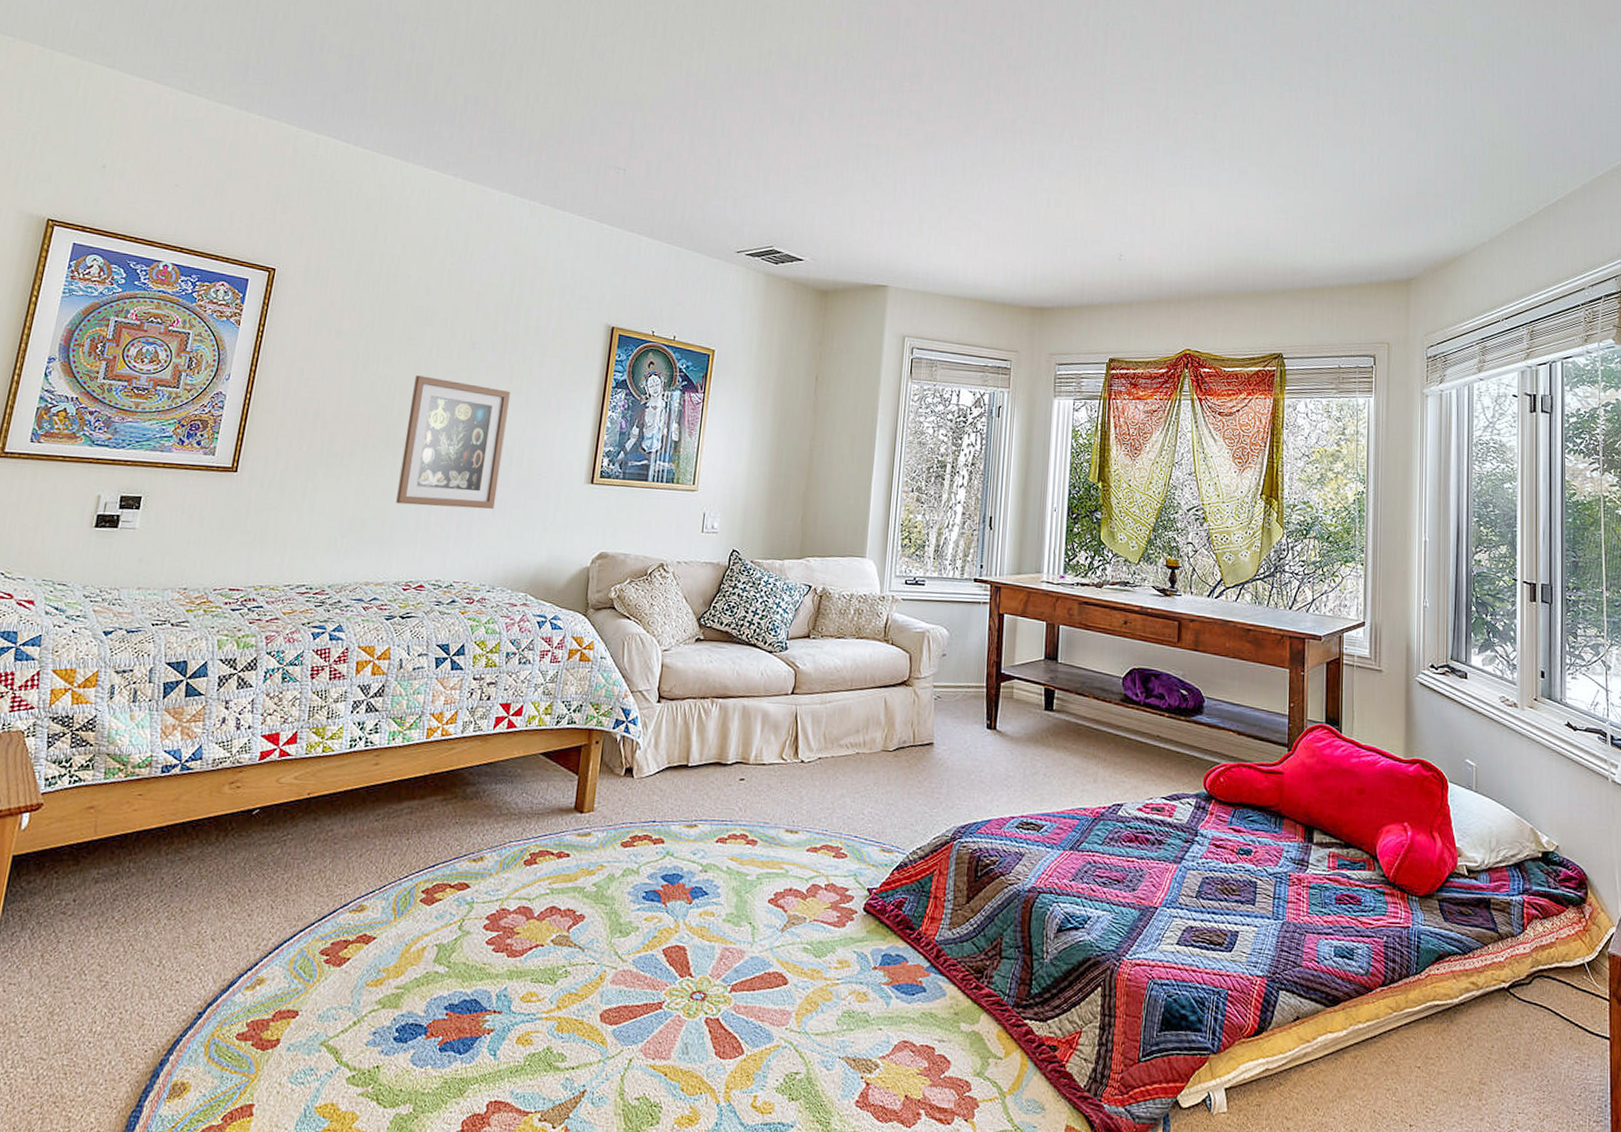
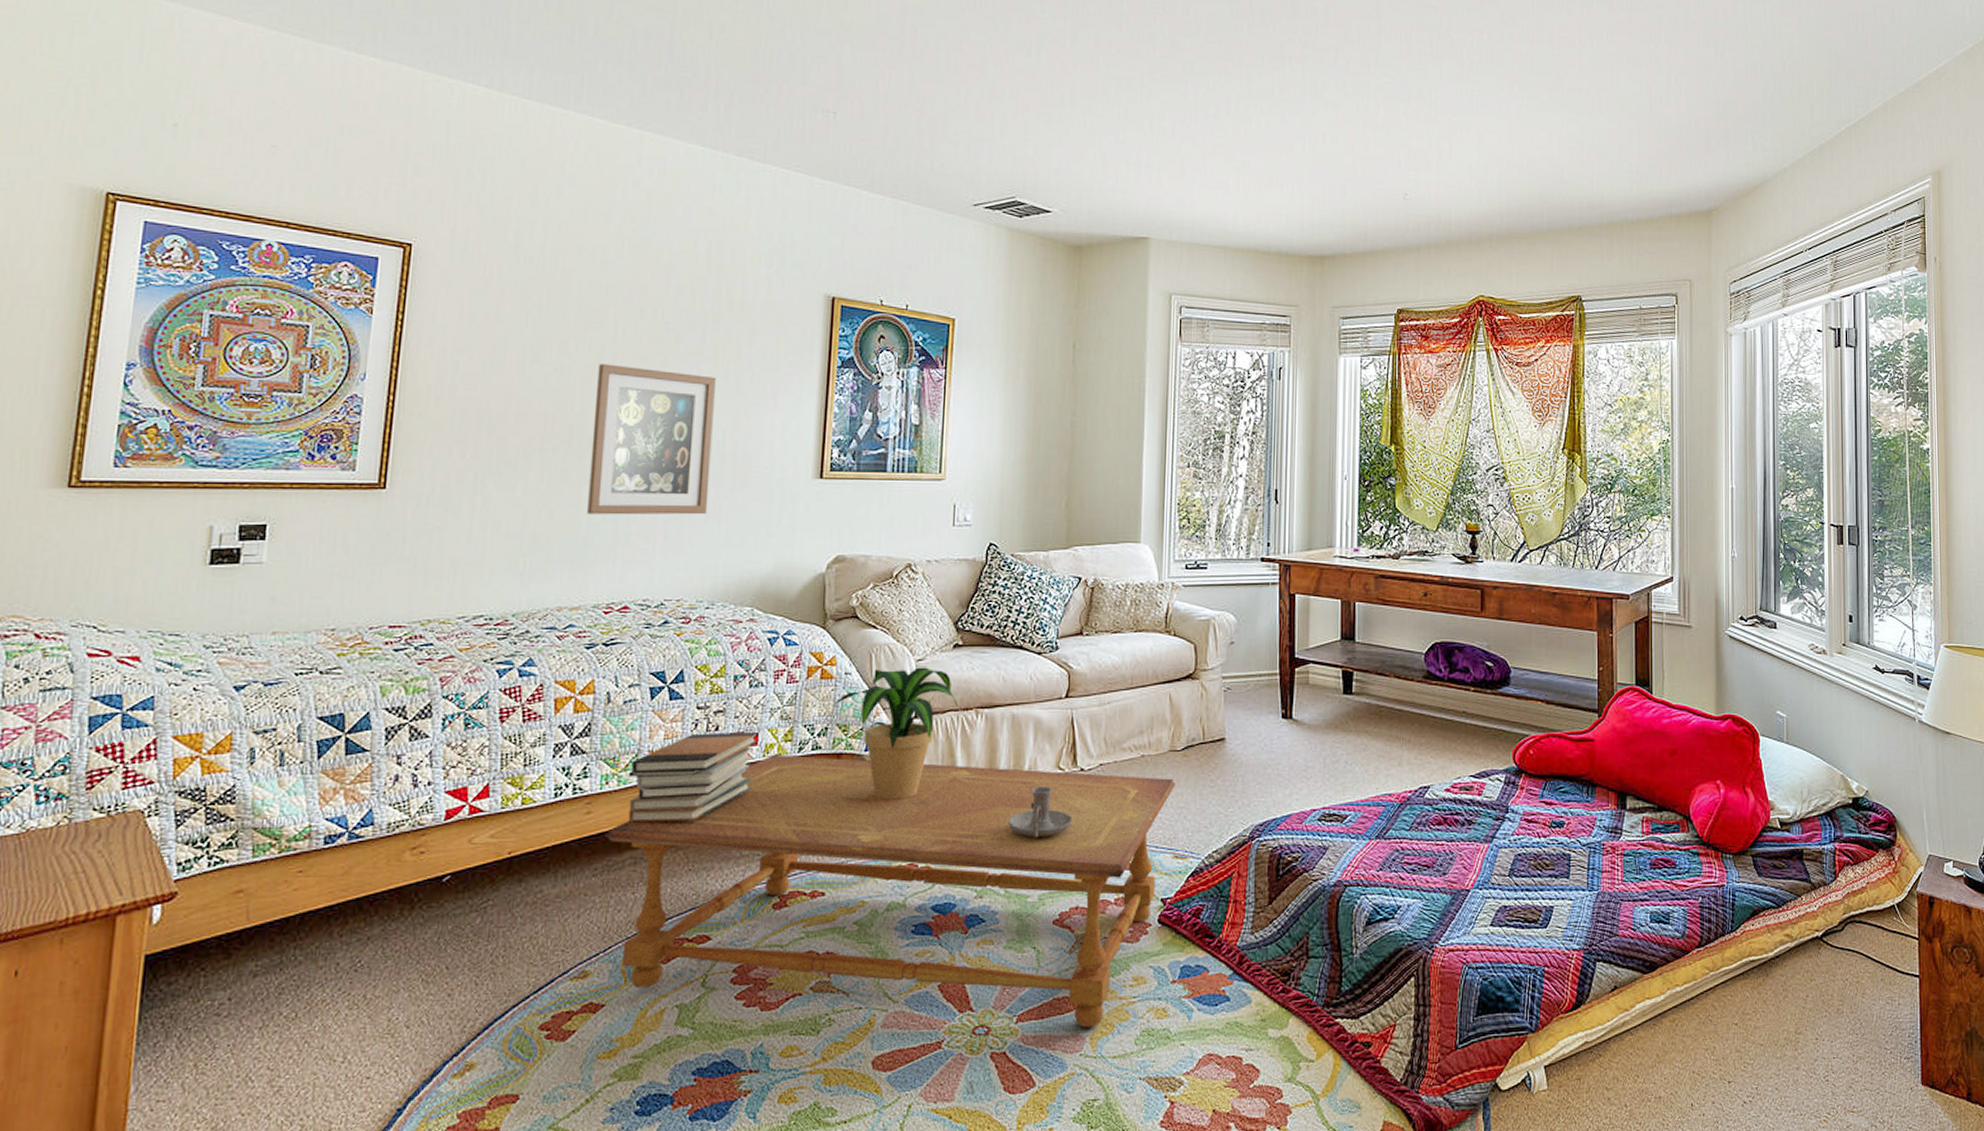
coffee table: none [388,725,886,1004] -> present [605,754,1176,1028]
book stack: none [408,701,524,780] -> present [627,731,759,823]
potted plant: none [589,655,696,776] -> present [834,667,958,800]
candle holder: none [734,773,792,821] -> present [1008,786,1073,838]

